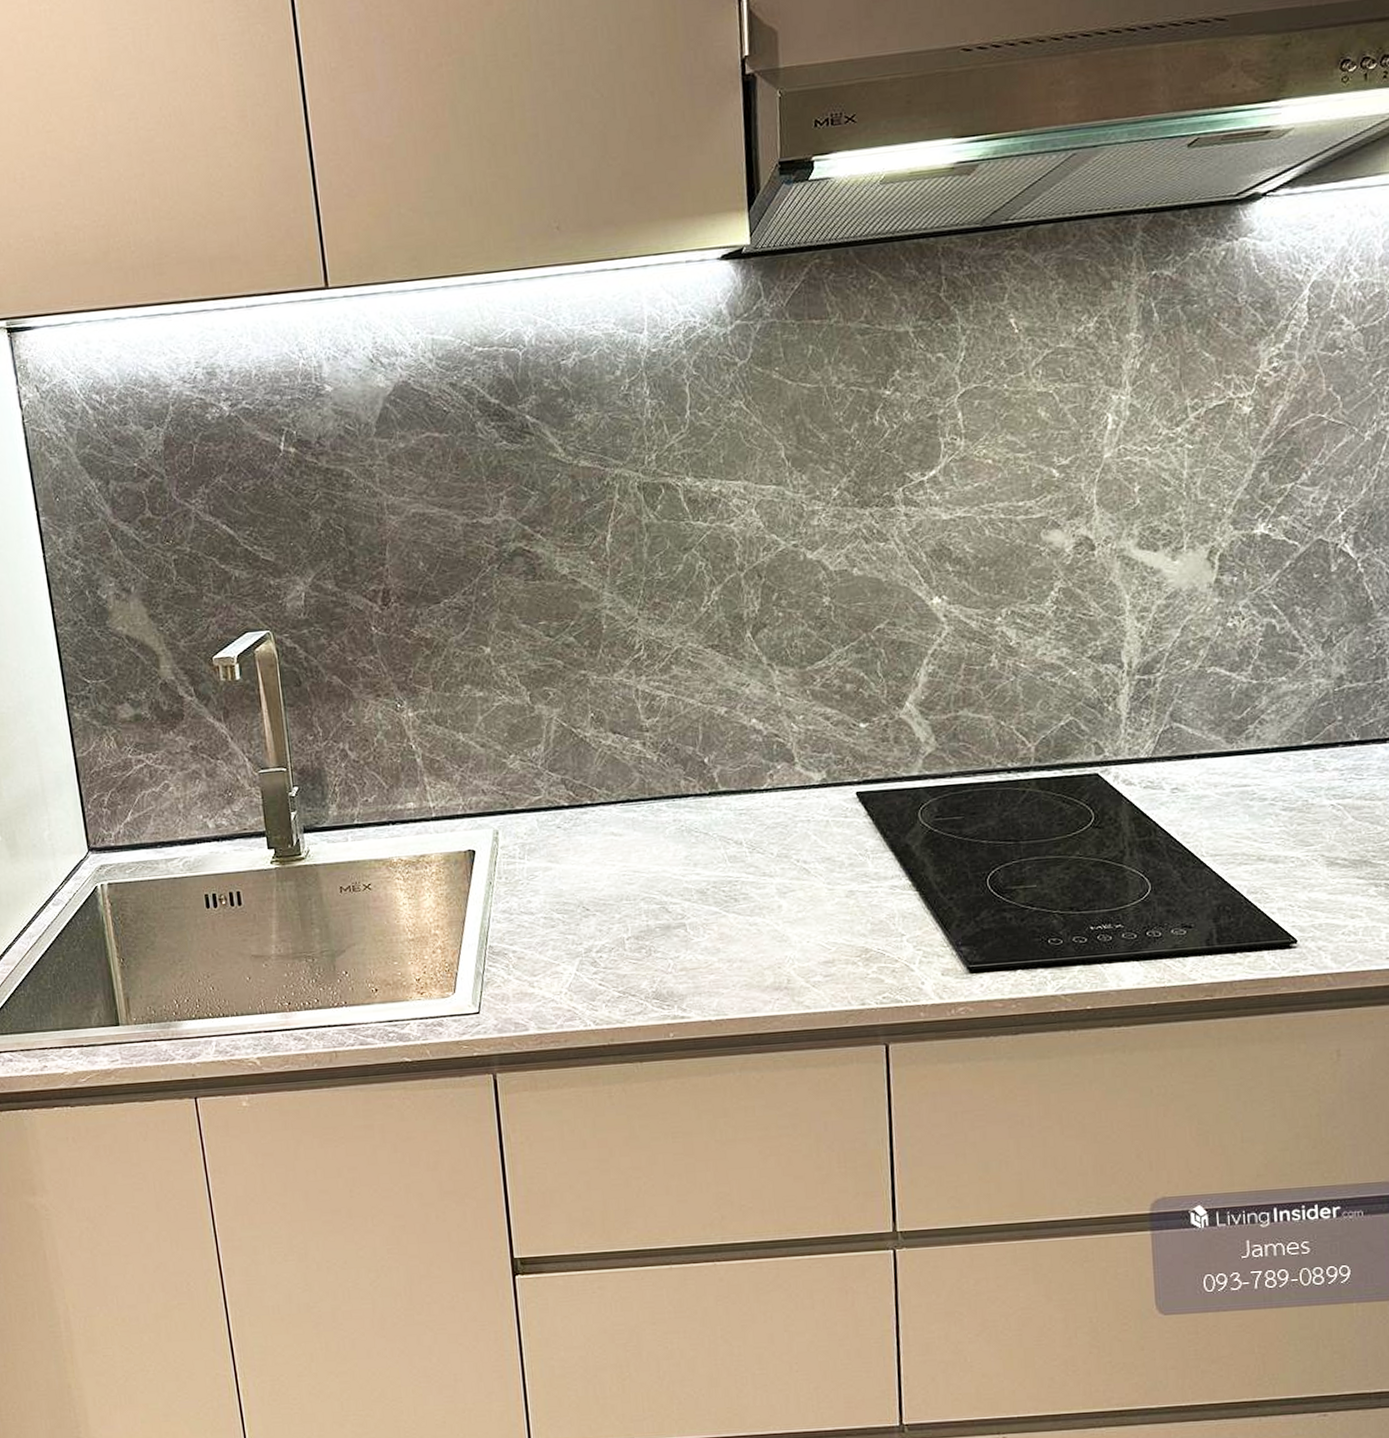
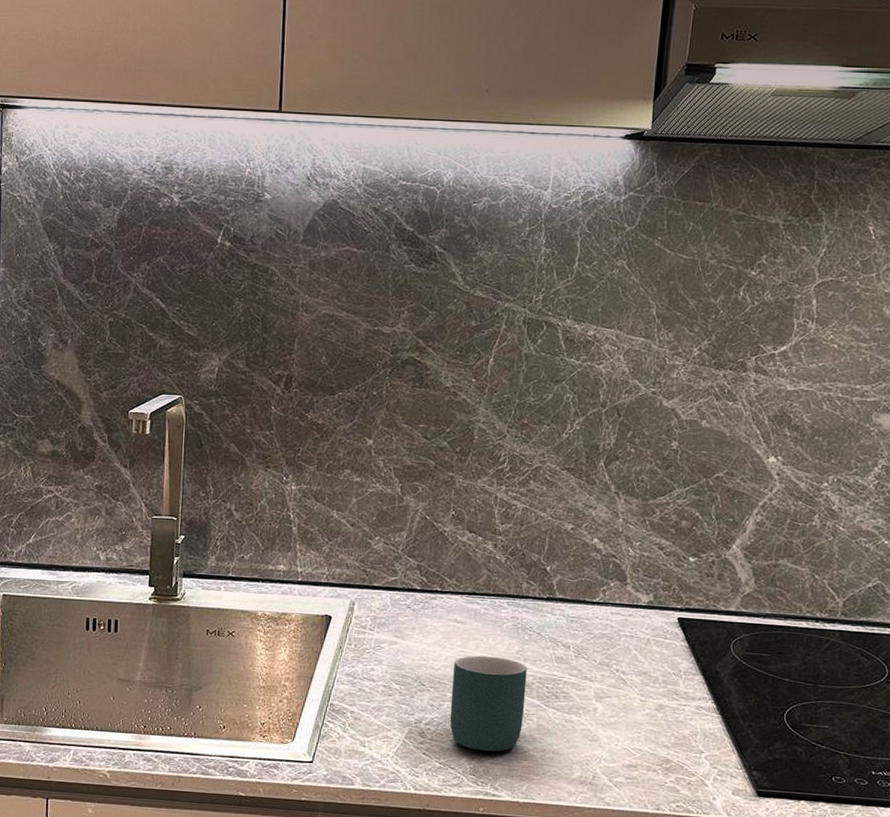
mug: none [618,866,703,972] -> present [450,655,527,752]

